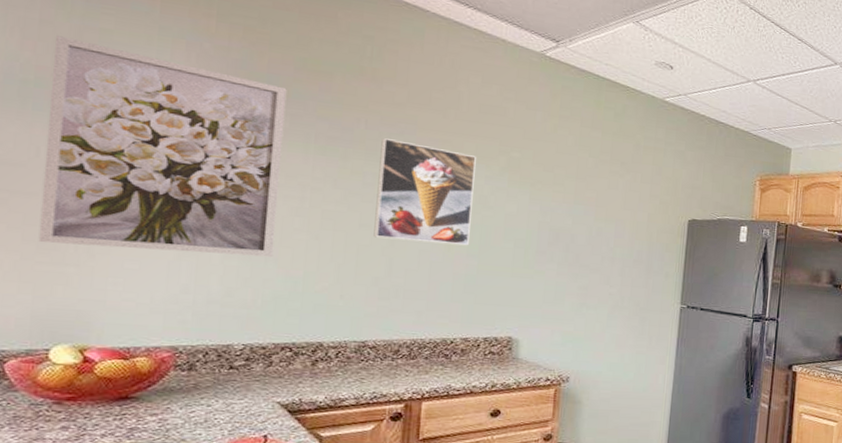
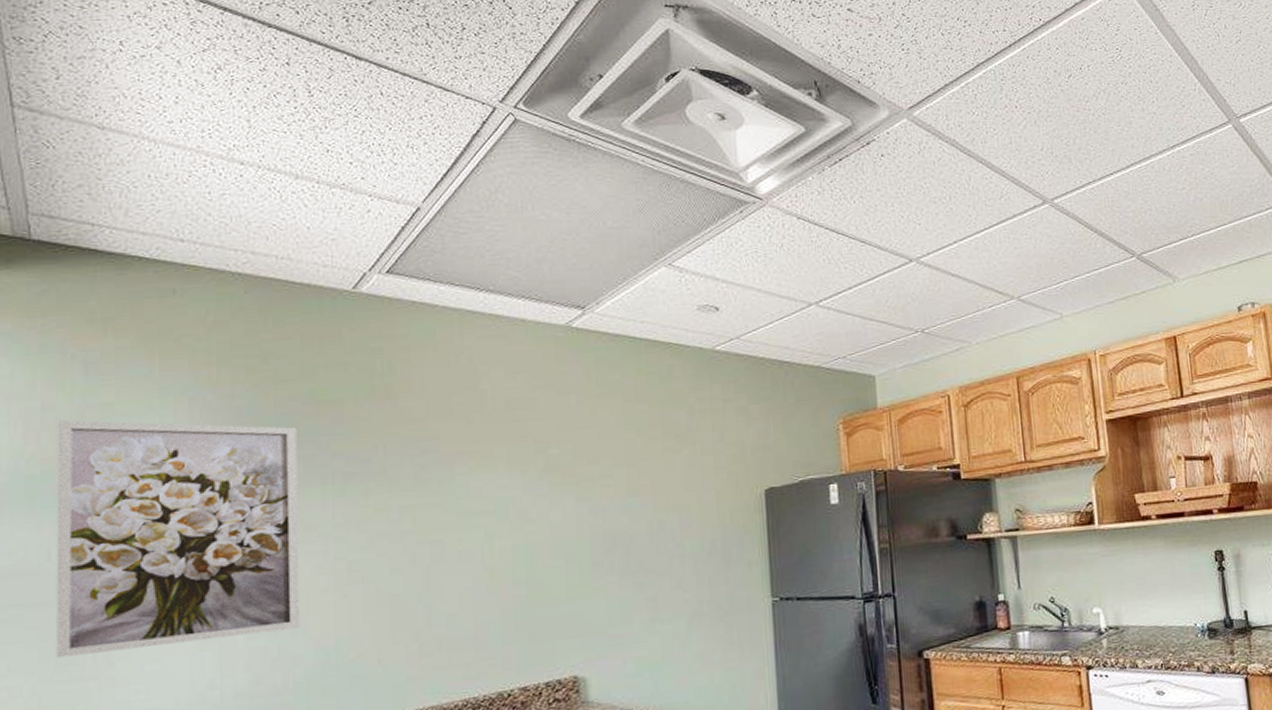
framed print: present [373,138,476,246] -> none [403,461,514,583]

